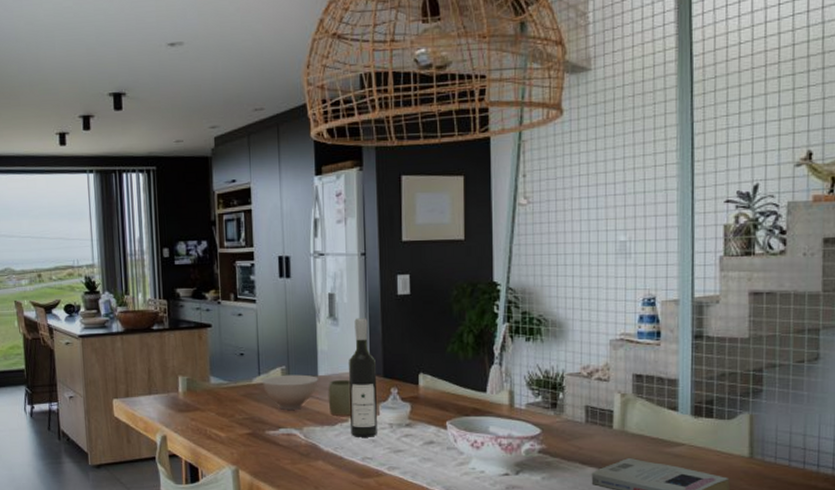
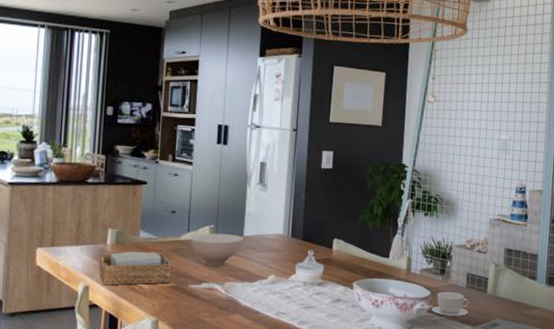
napkin holder: none [173,398,247,435] -> present [98,251,172,286]
mug: present [328,379,351,416] -> none [250,240,272,274]
bottle: present [348,318,377,437] -> none [267,186,297,294]
teacup: none [544,428,591,457] -> present [432,291,469,316]

